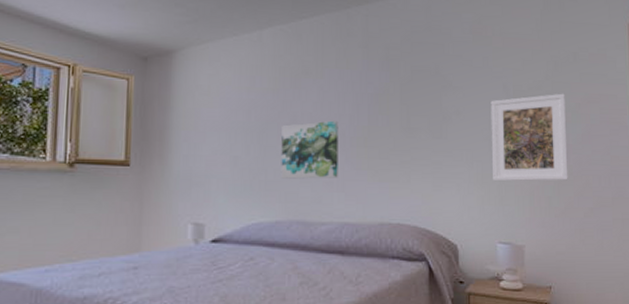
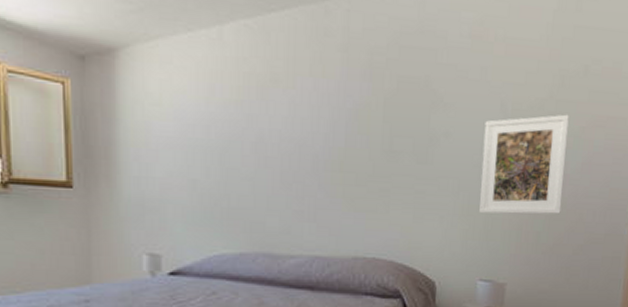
wall art: present [281,120,339,179] -> none [245,139,312,207]

